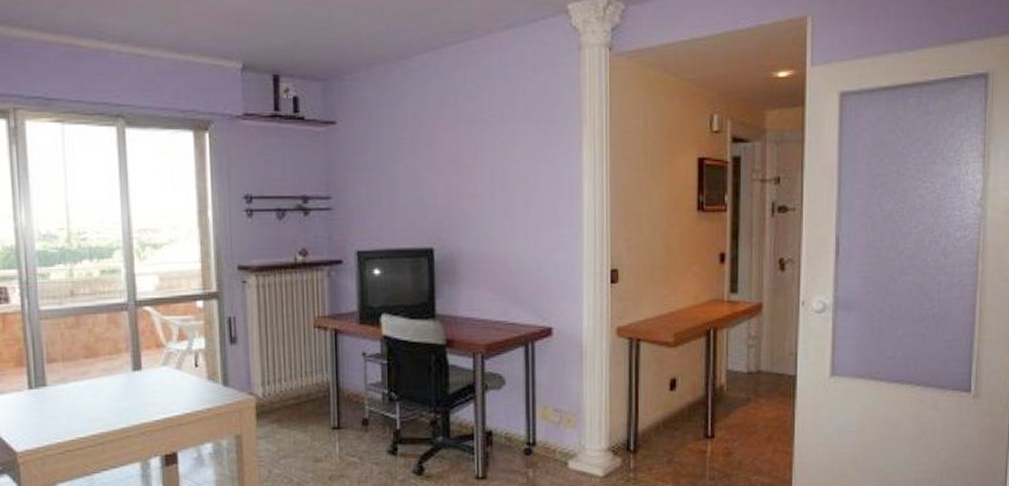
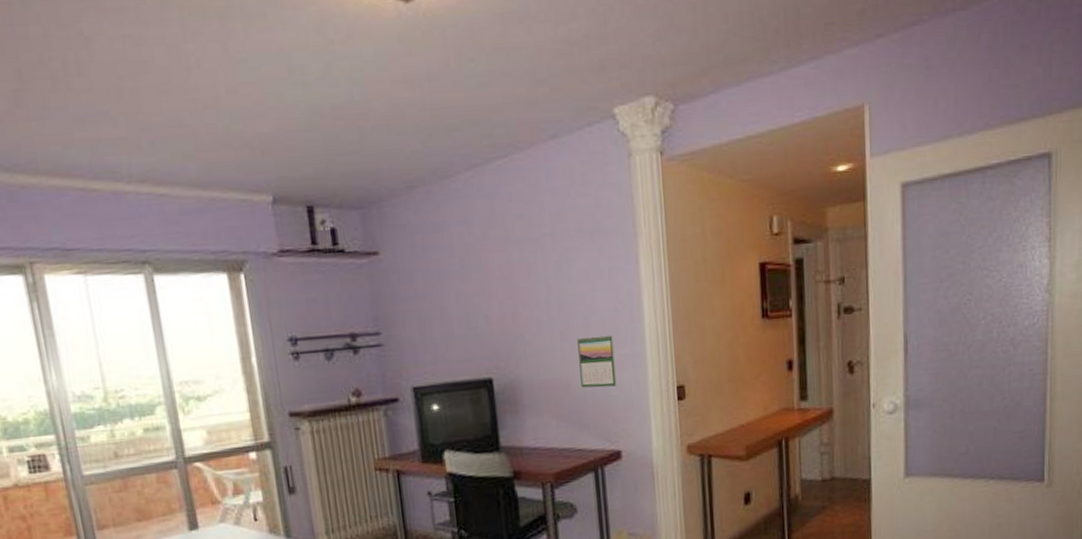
calendar: none [518,214,552,265] -> present [577,334,617,388]

